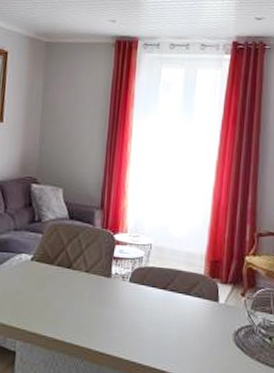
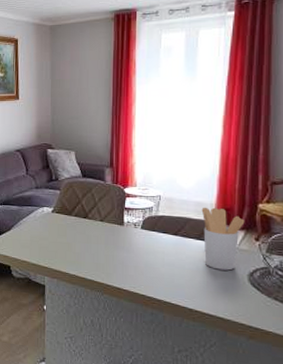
utensil holder: none [191,258,233,330] -> present [201,207,245,271]

